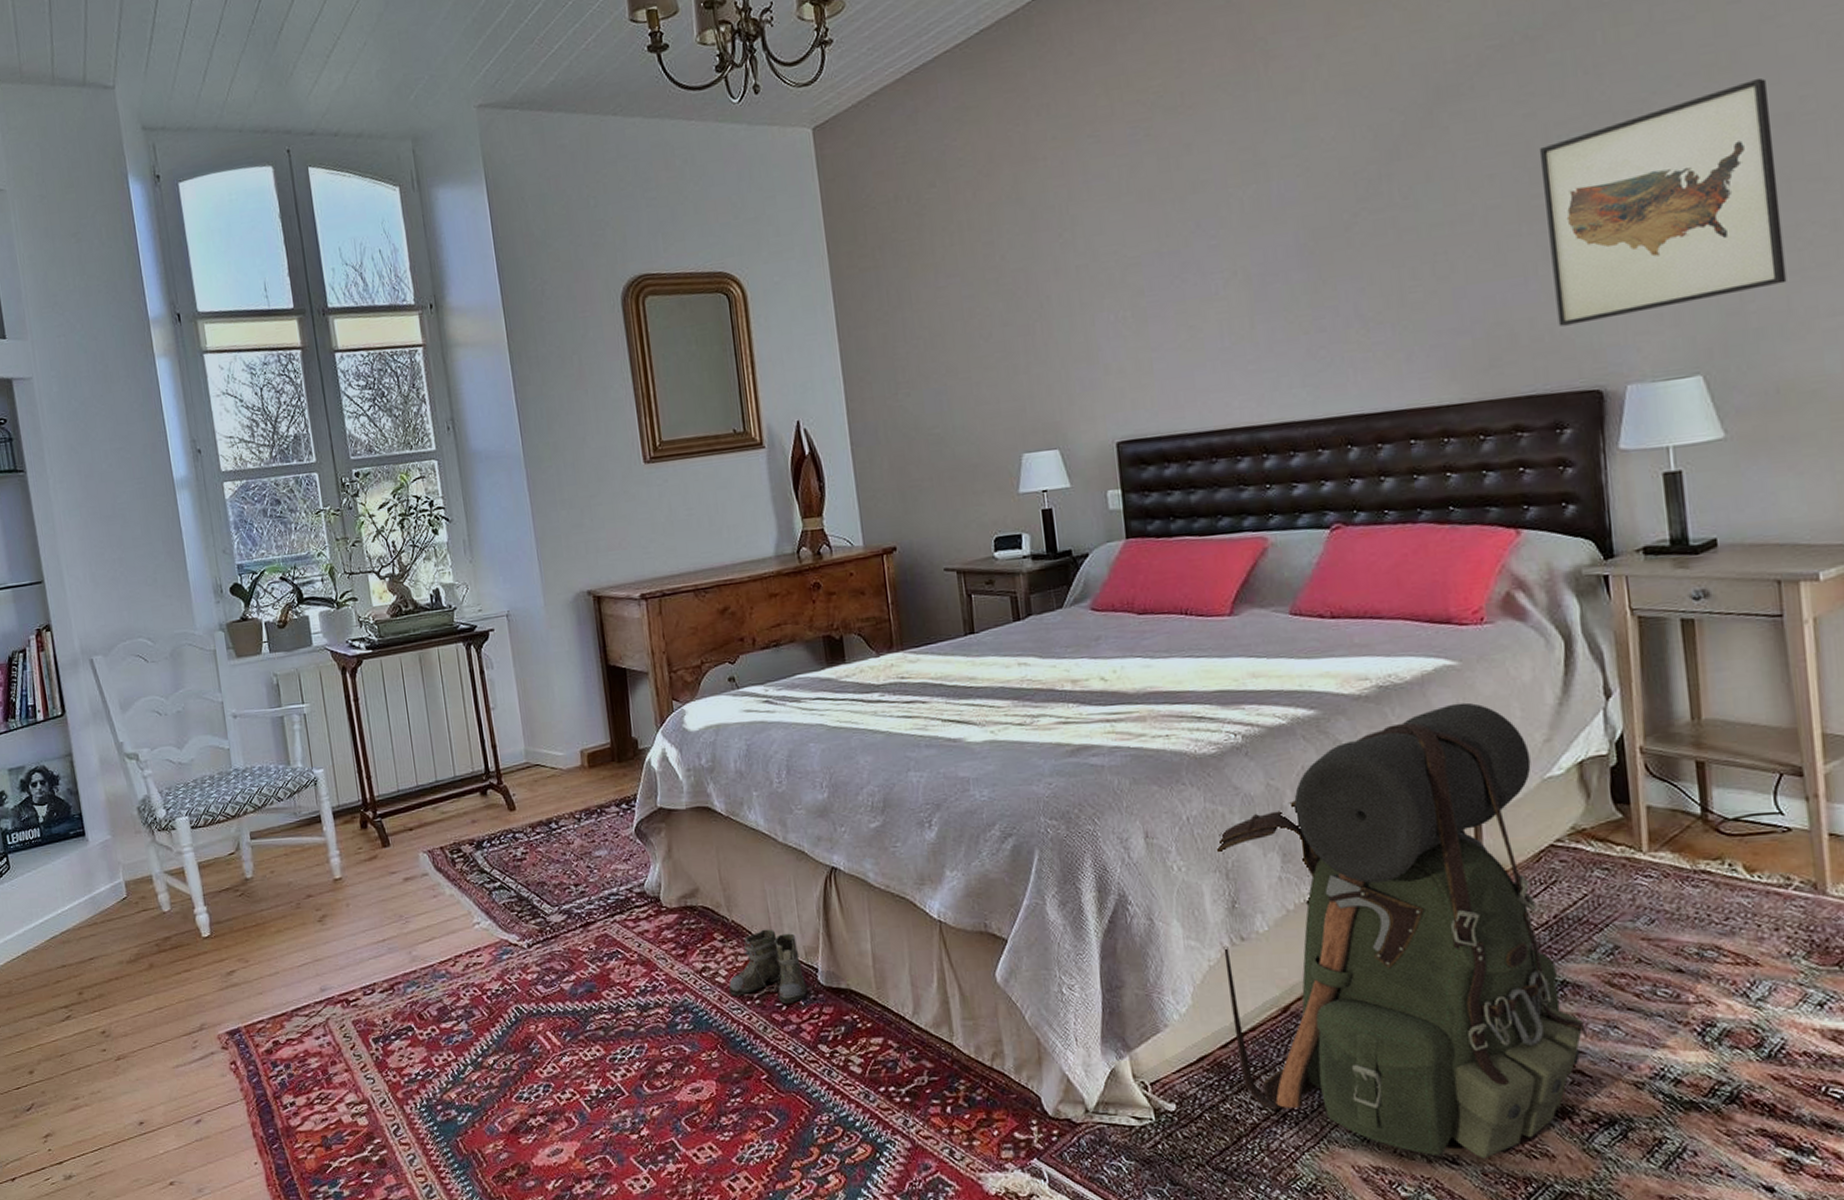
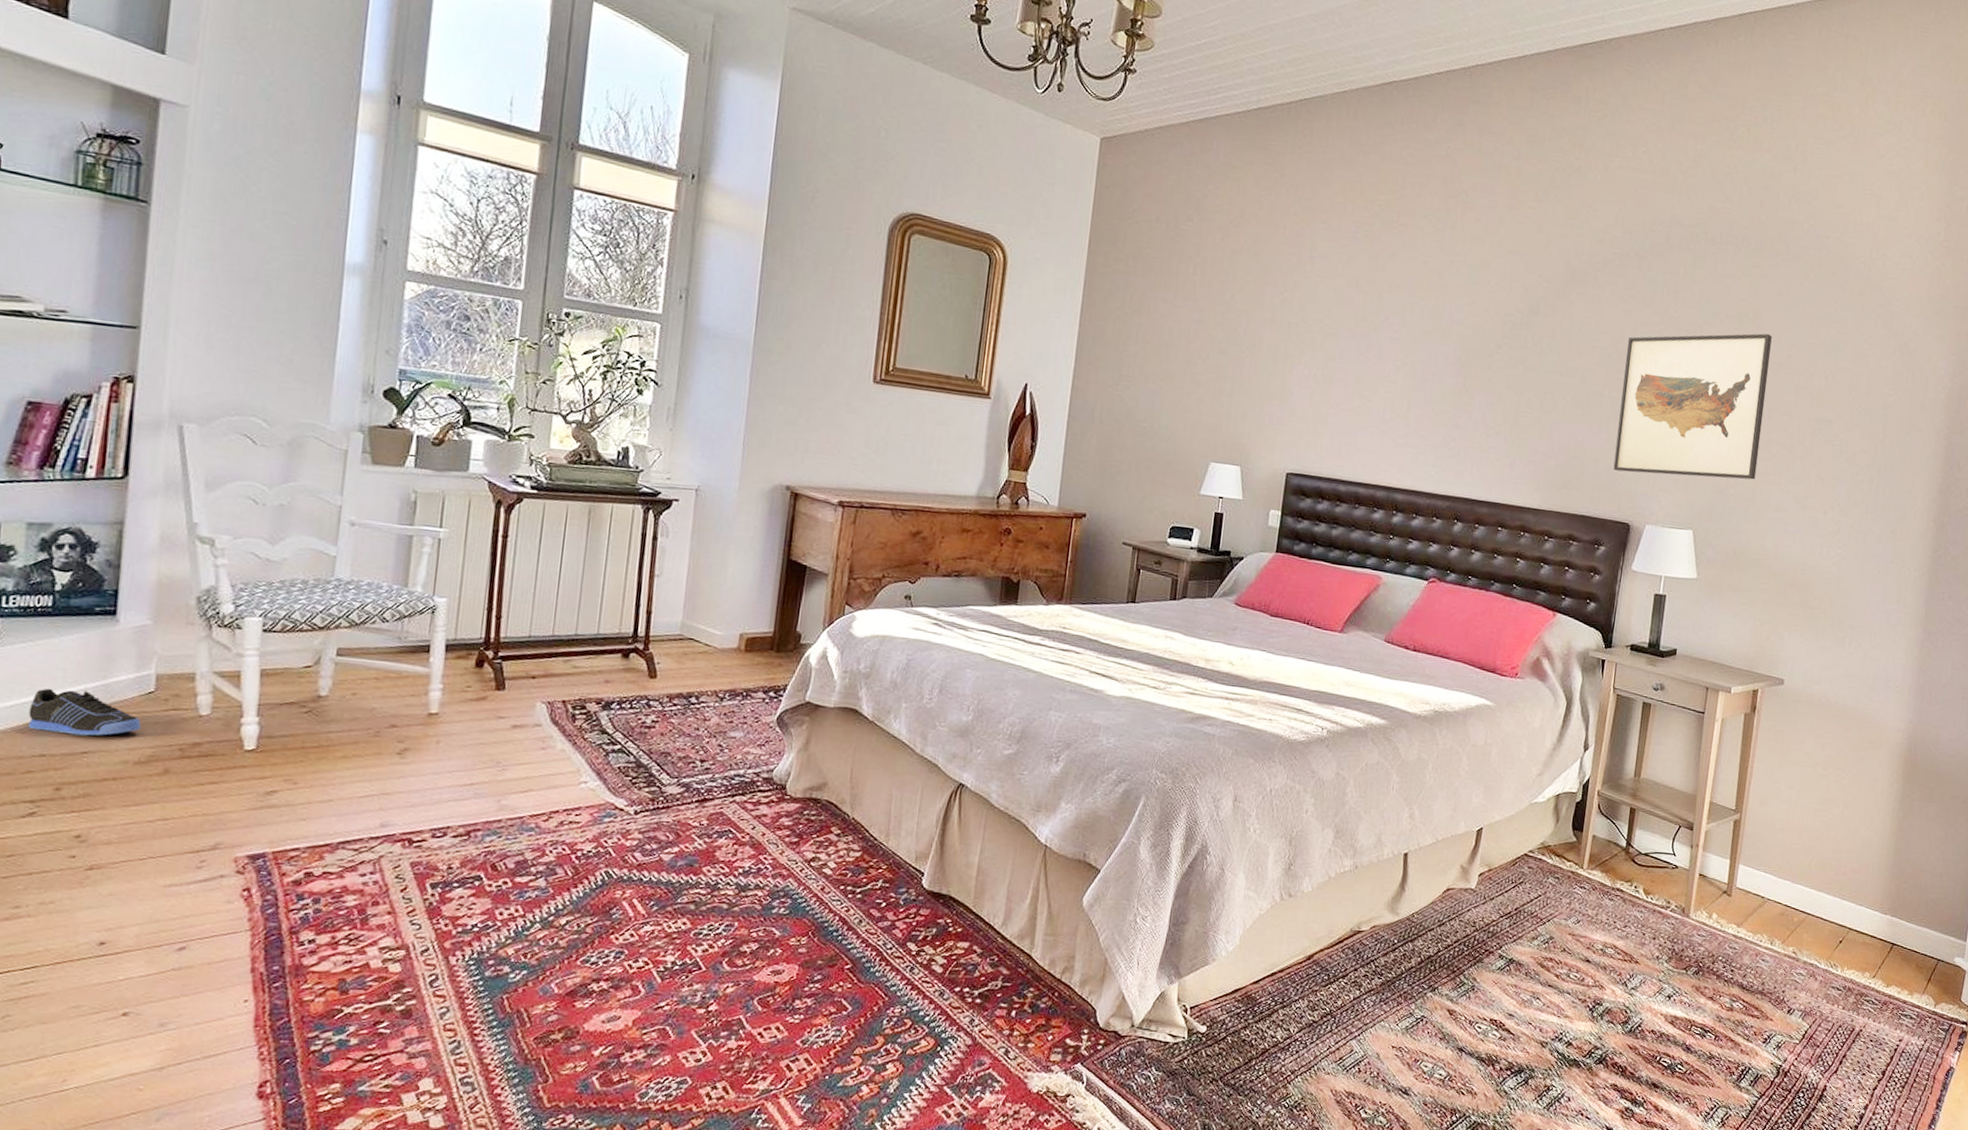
sneaker: none [45,905,125,945] -> present [28,688,141,736]
boots: present [729,929,821,1004] -> none [834,830,923,902]
backpack: present [1217,702,1587,1159] -> none [1264,734,1526,1092]

